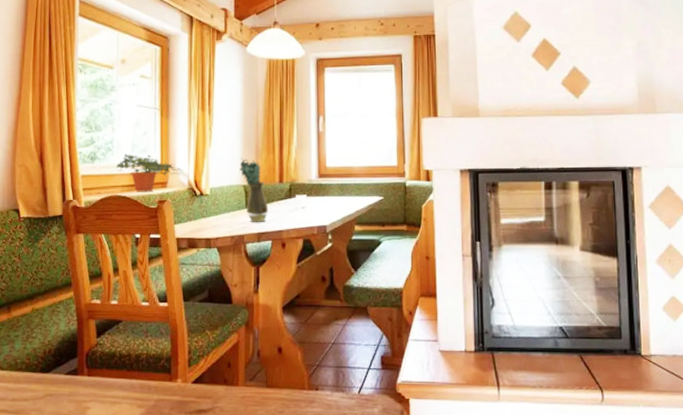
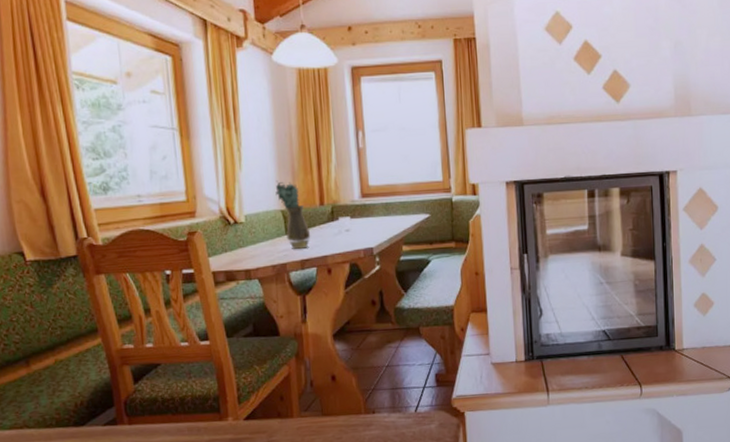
potted plant: present [117,154,183,191] -> none [134,181,212,224]

